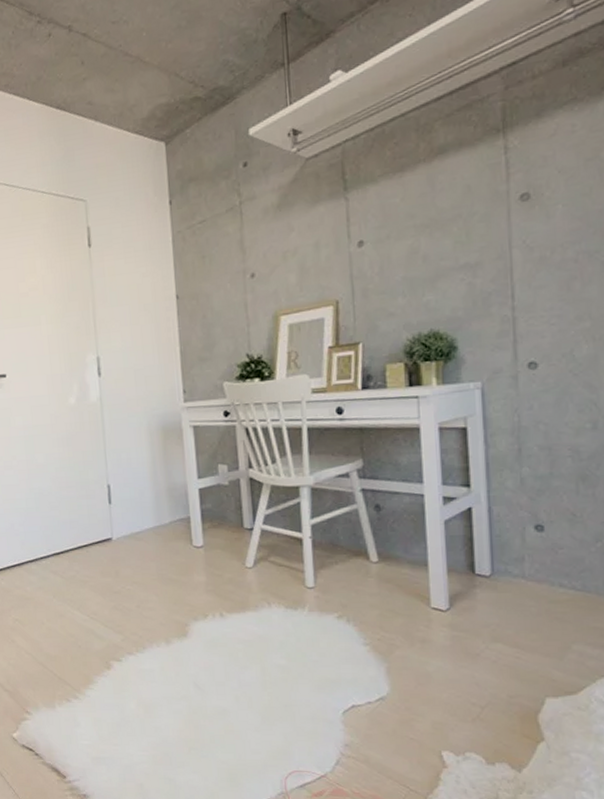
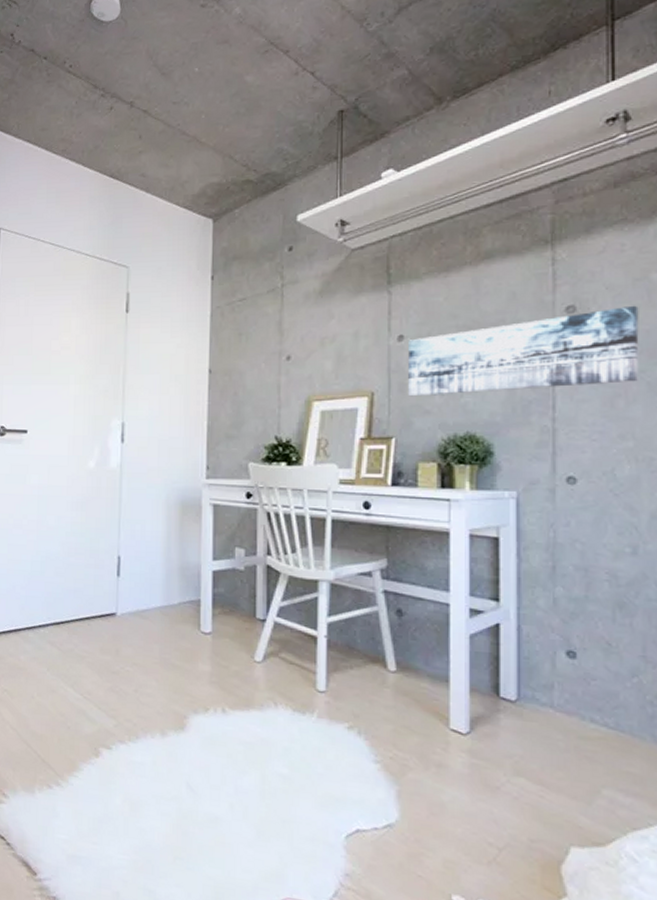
wall art: none [368,186,593,301] -> present [408,305,639,397]

